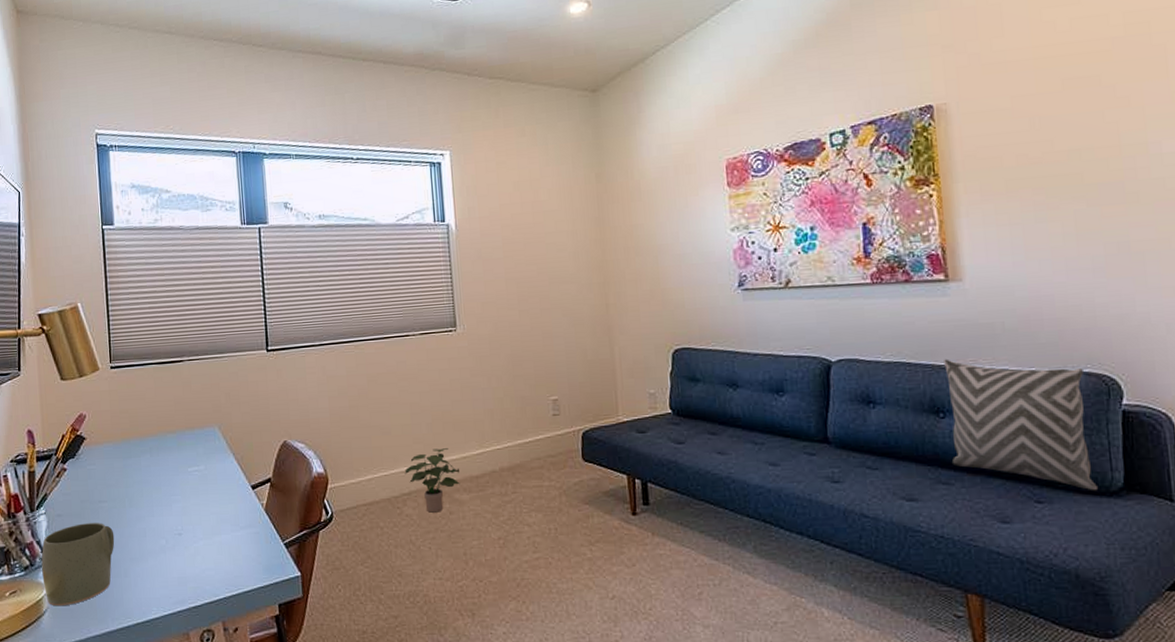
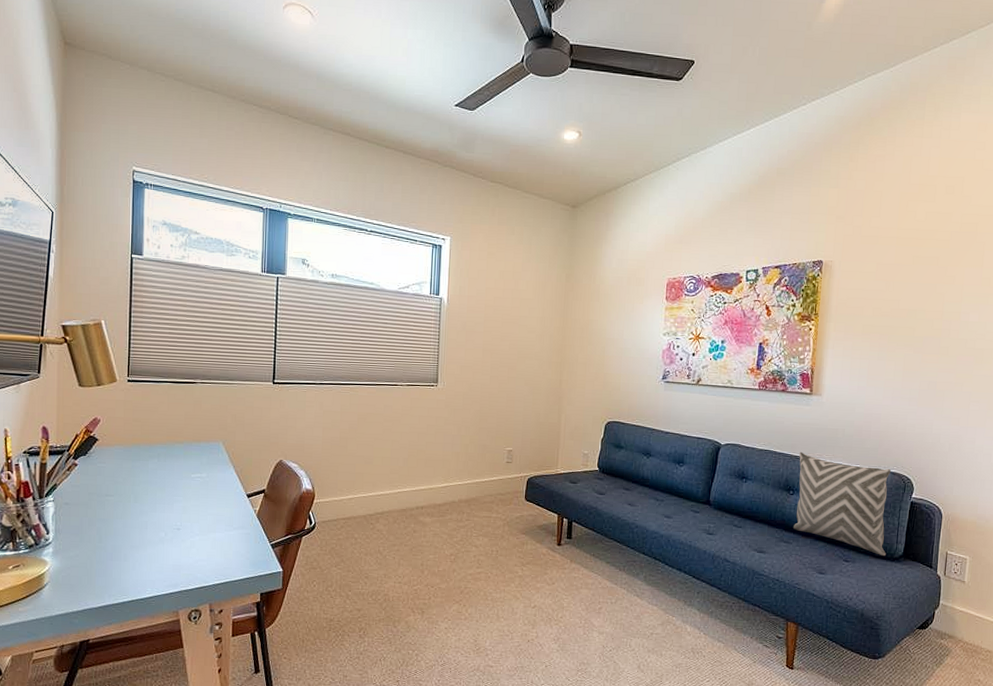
mug: present [41,523,115,606] -> none [46,512,118,582]
potted plant: present [405,448,460,513] -> none [380,479,426,530]

